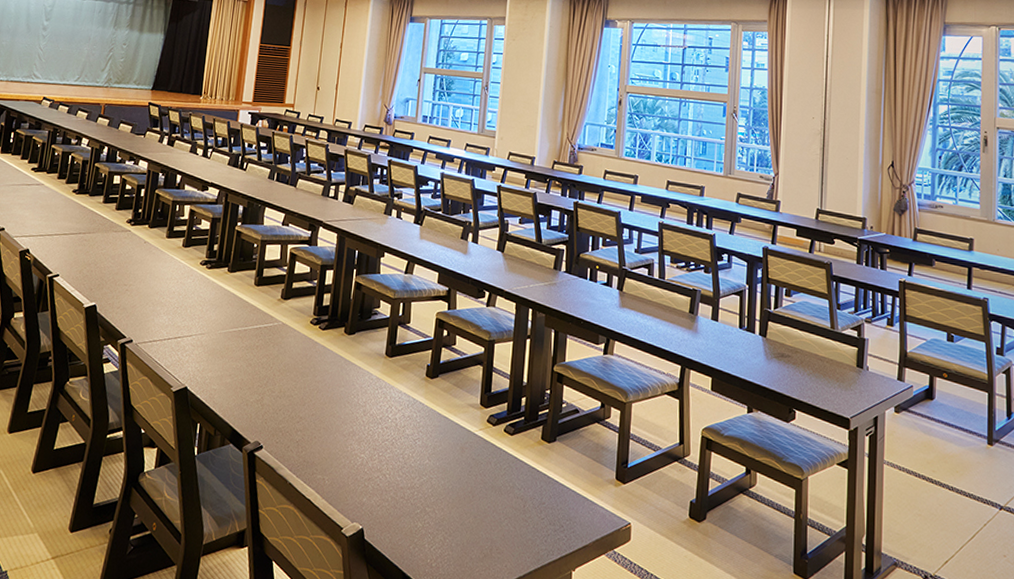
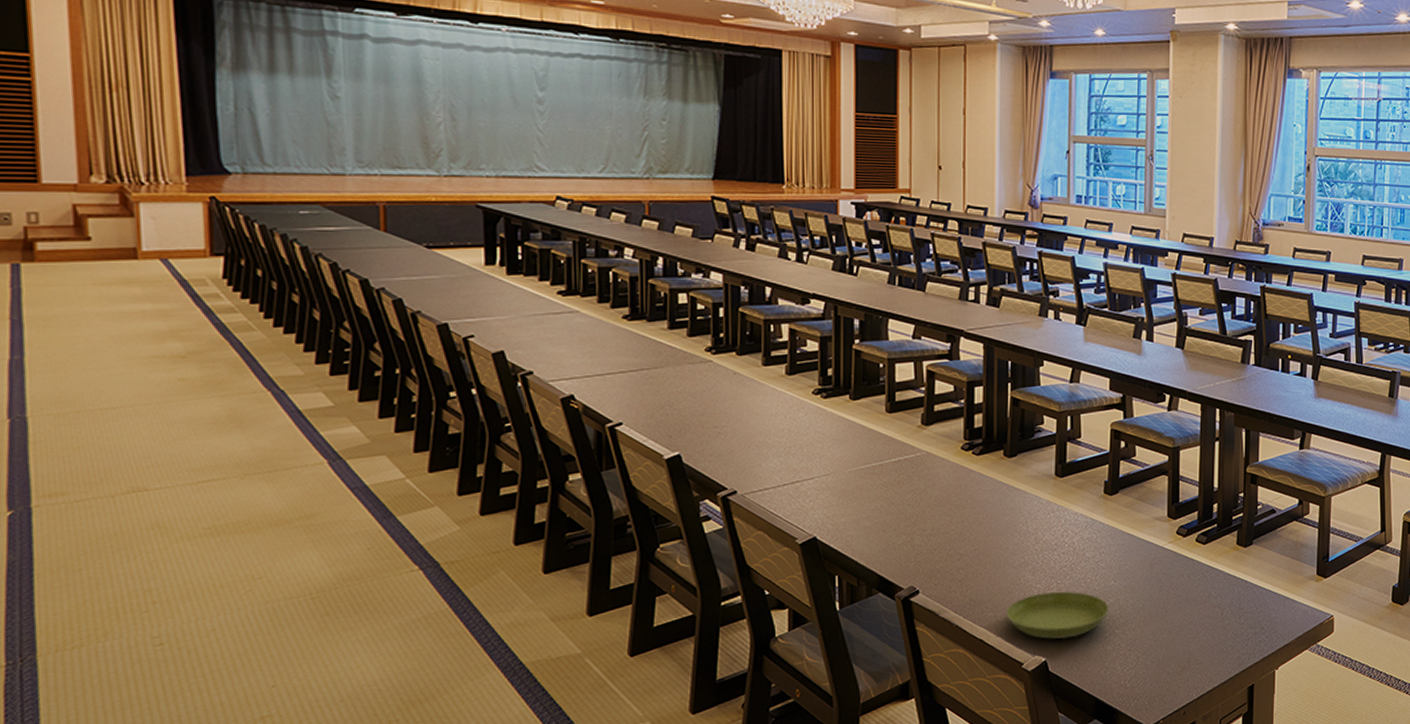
saucer: none [332,462,423,510] -> present [1006,591,1109,640]

